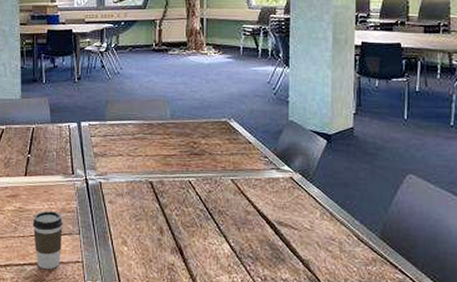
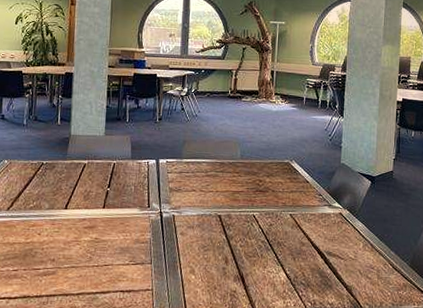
coffee cup: present [32,211,63,270] -> none [107,241,137,298]

